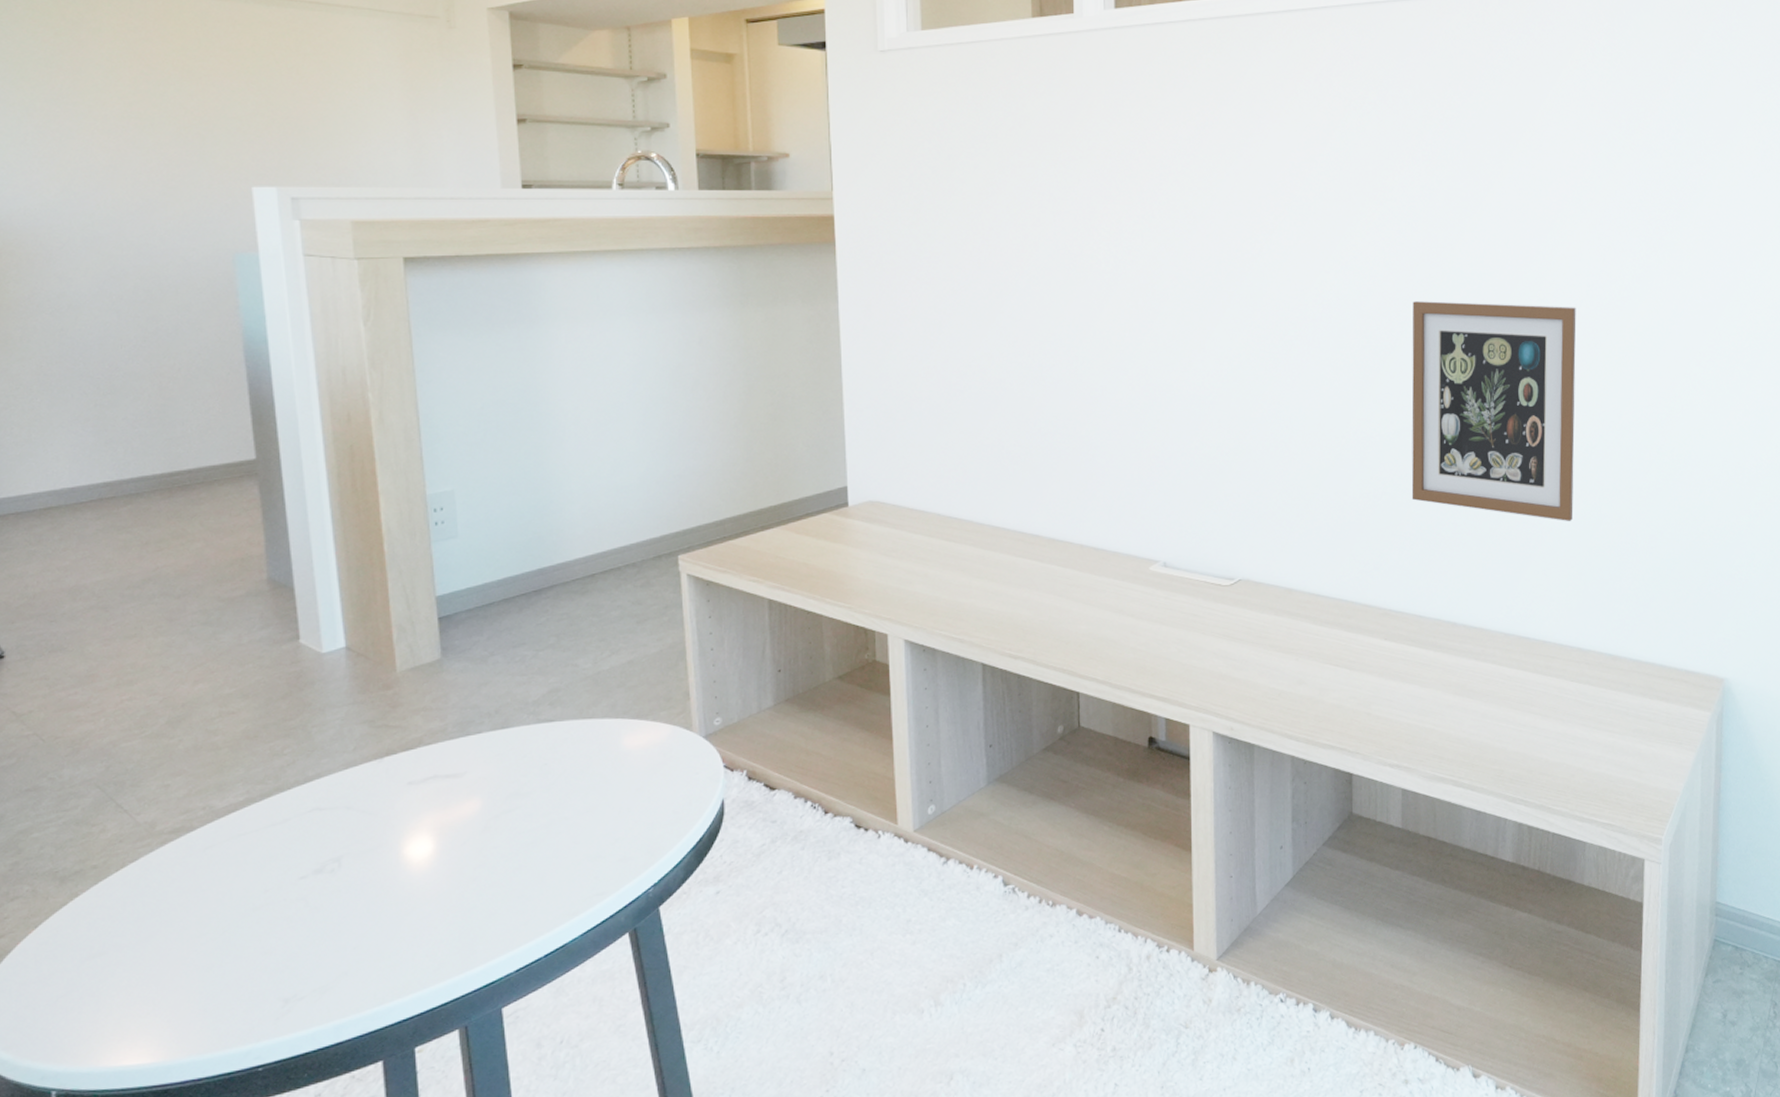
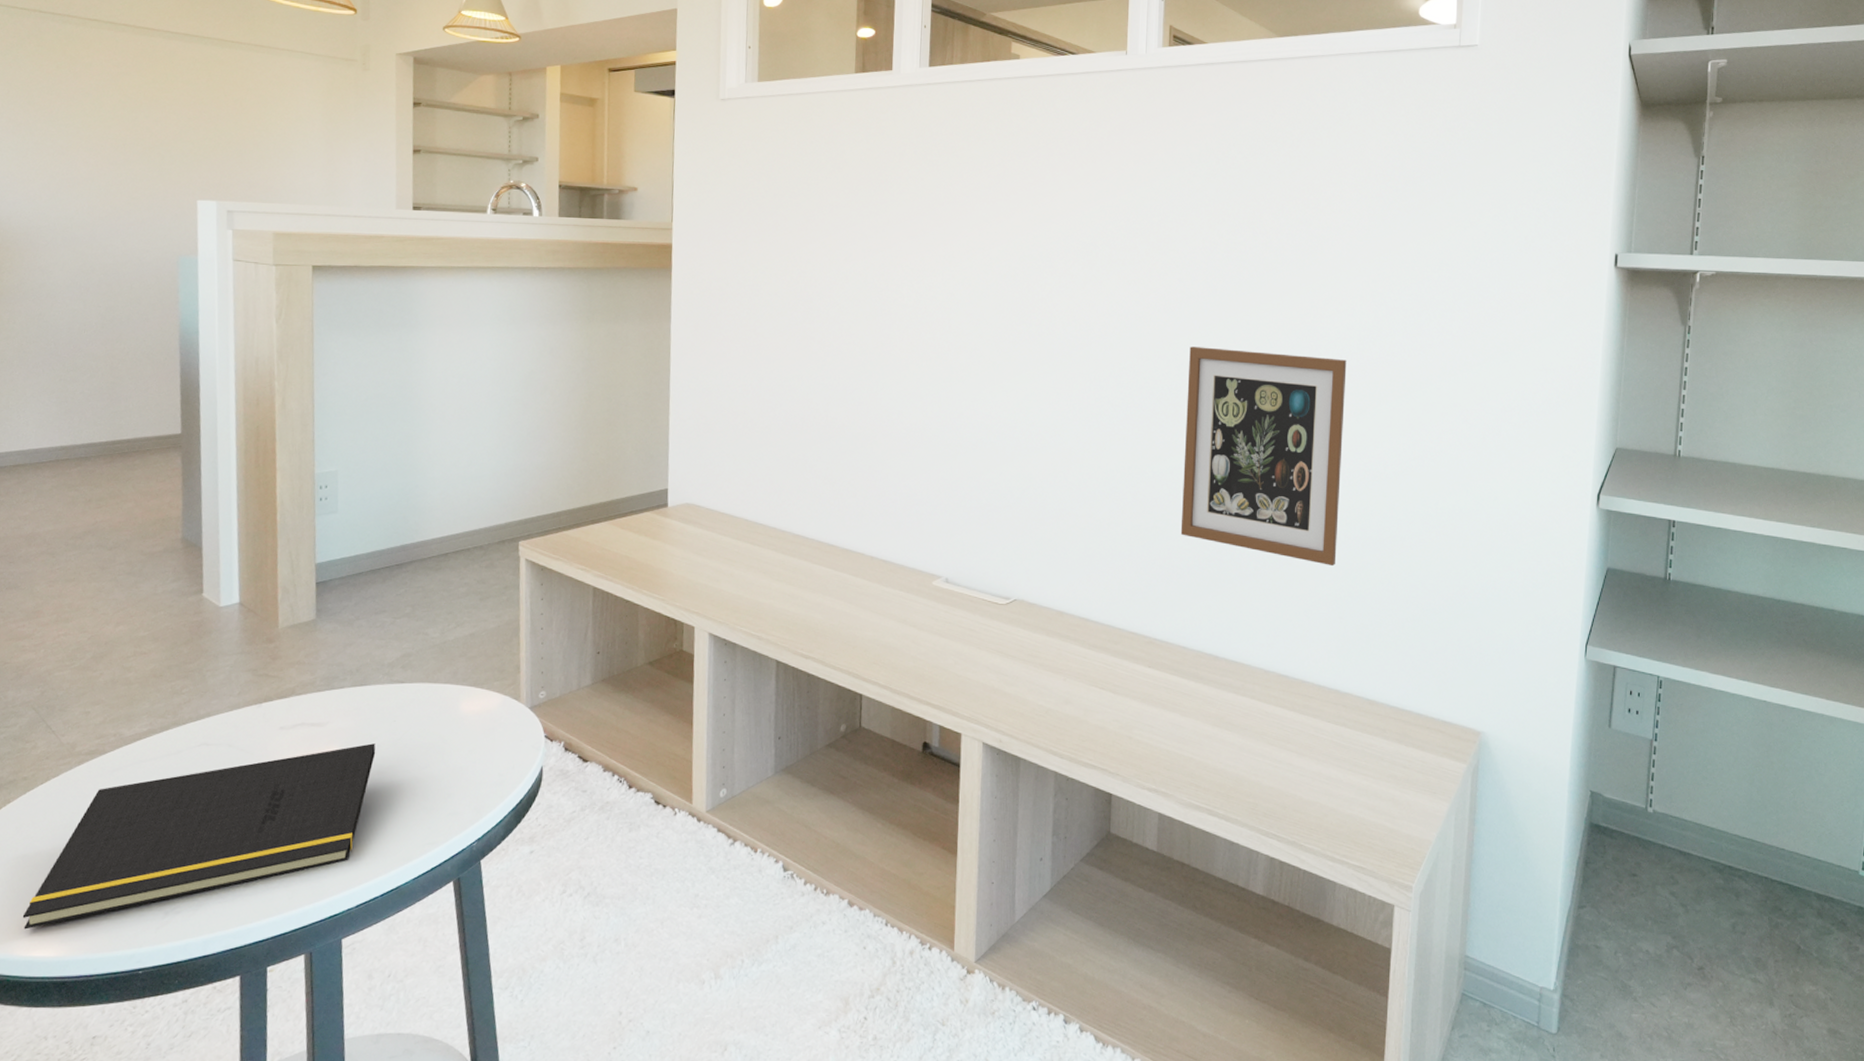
notepad: none [106,791,526,1037] -> present [22,743,376,930]

